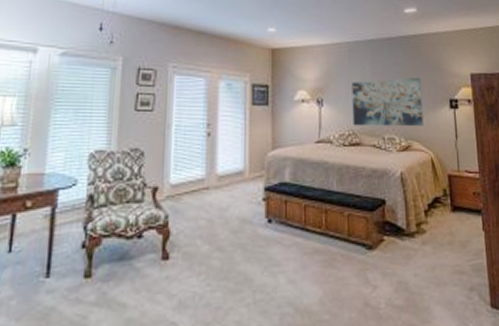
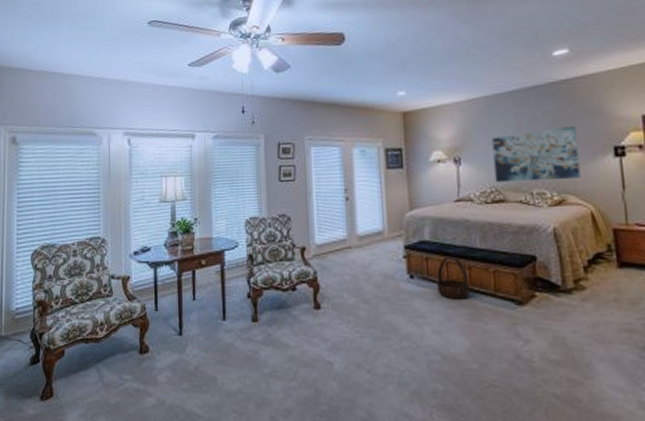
basket: none [295,199,325,245] -> present [437,256,470,299]

